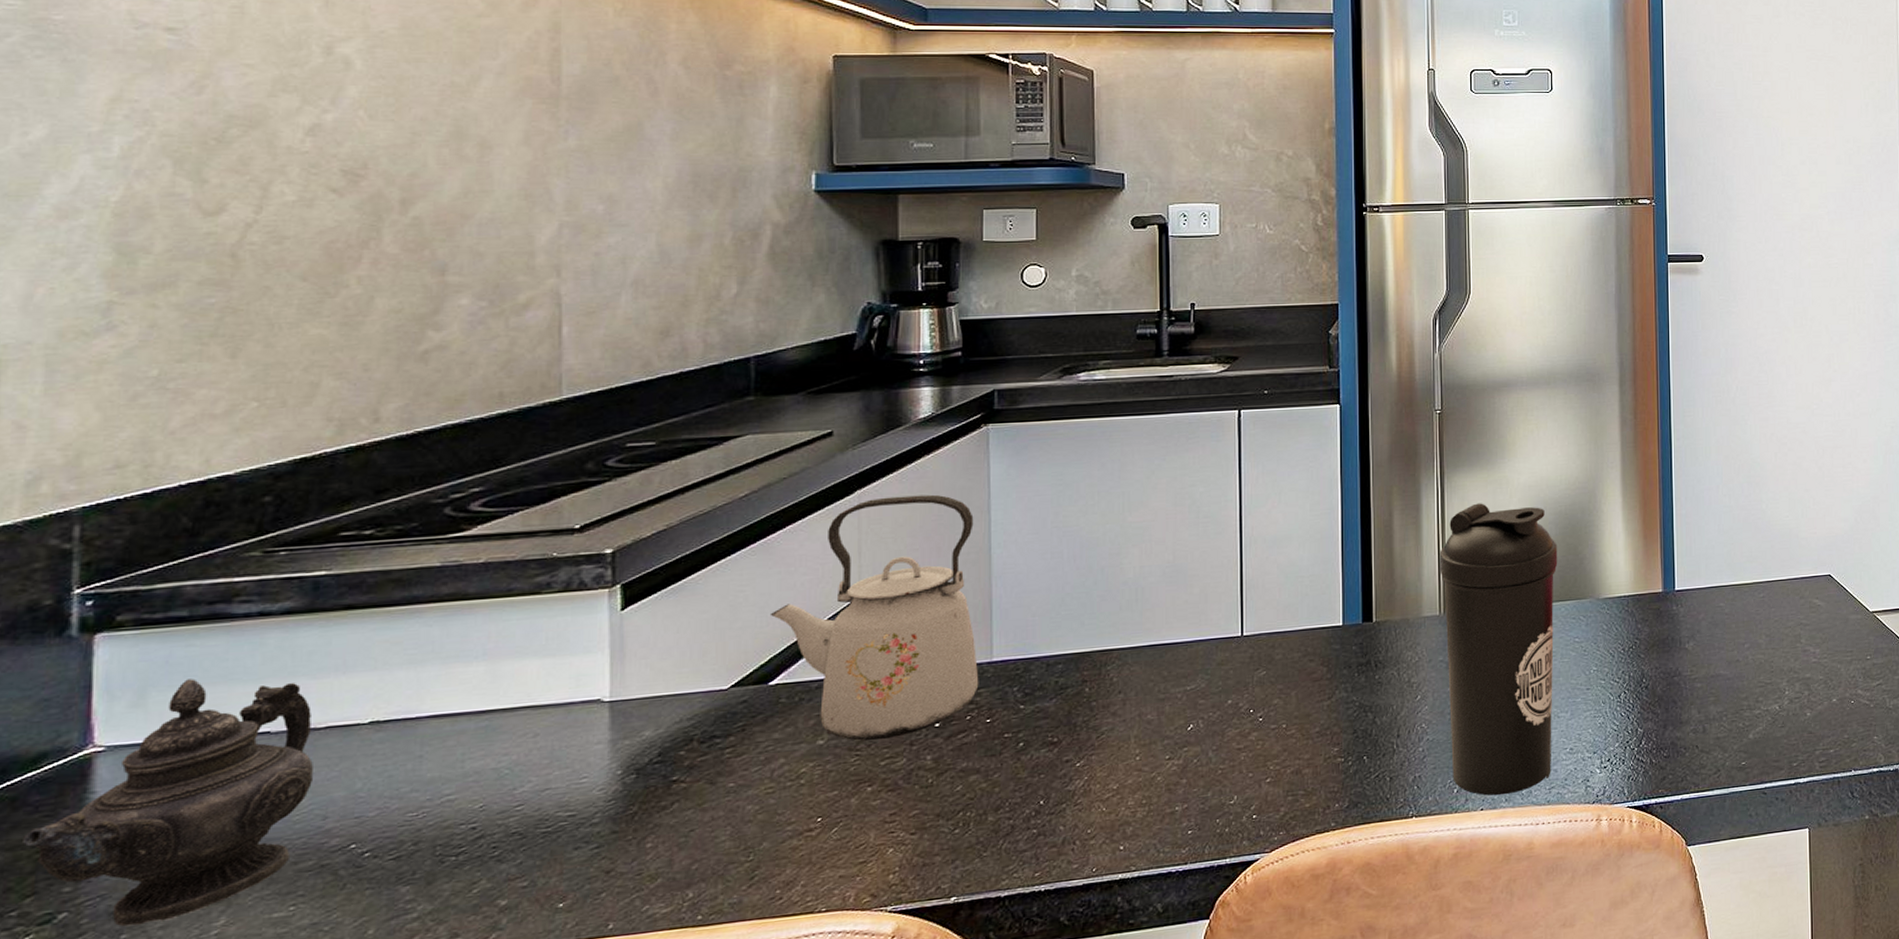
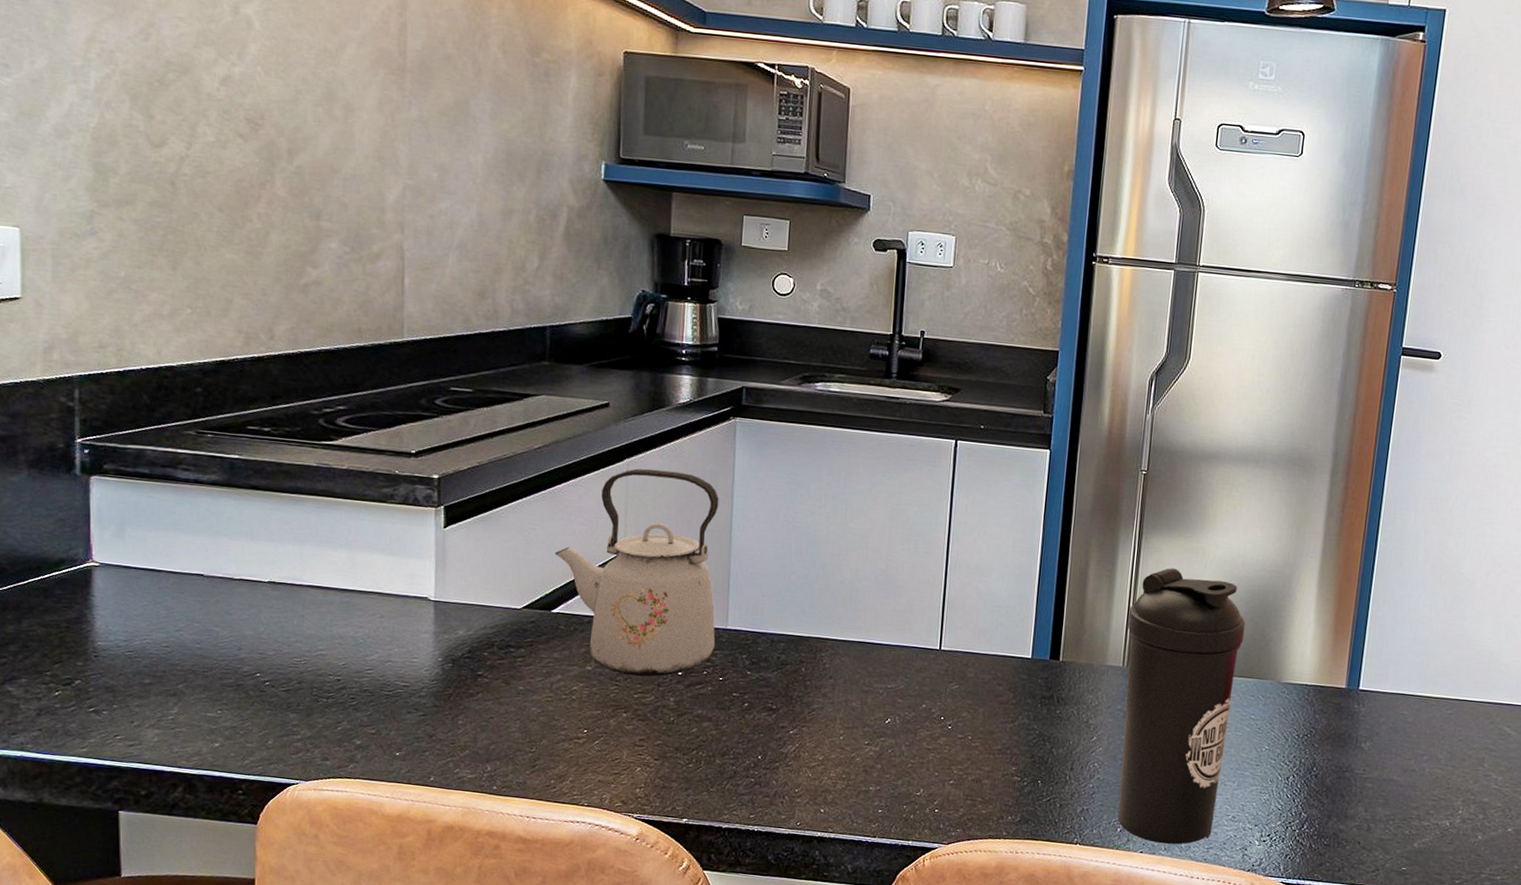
teapot: present [23,679,313,927] -> none [52,523,232,702]

